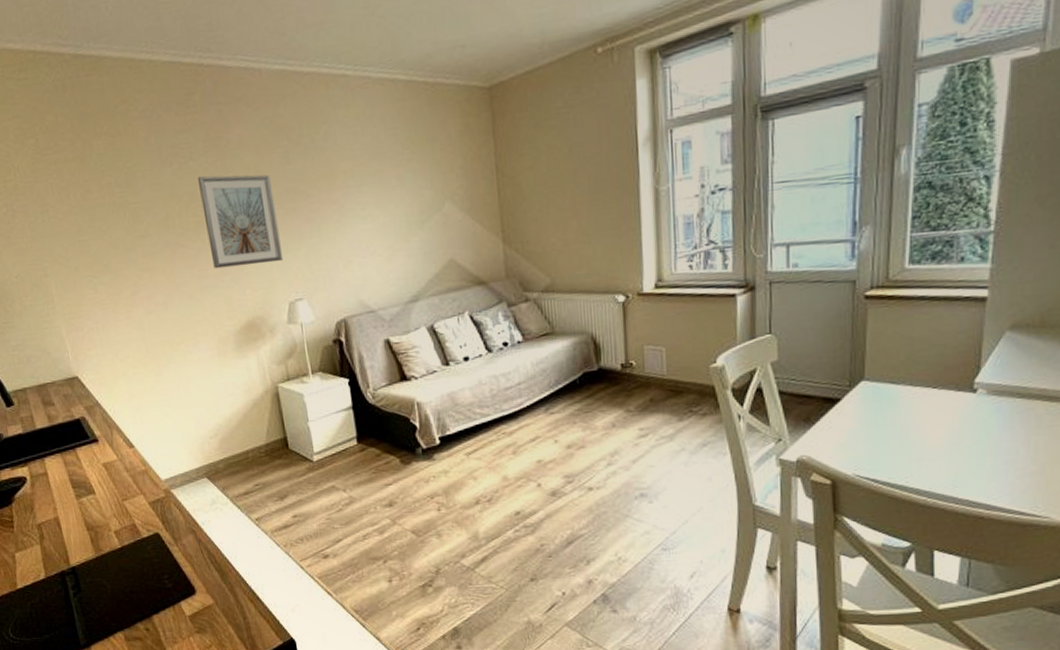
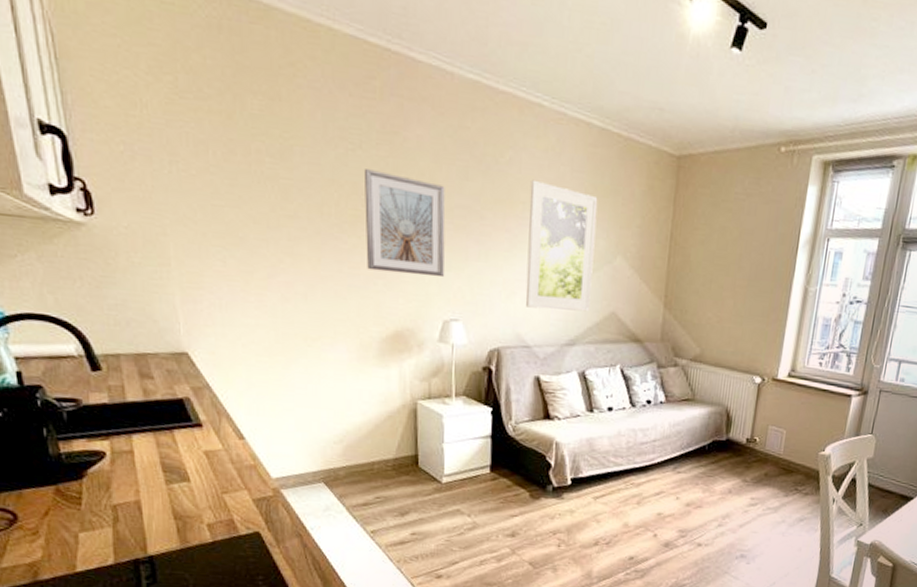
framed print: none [347,147,427,273] -> present [525,179,598,312]

